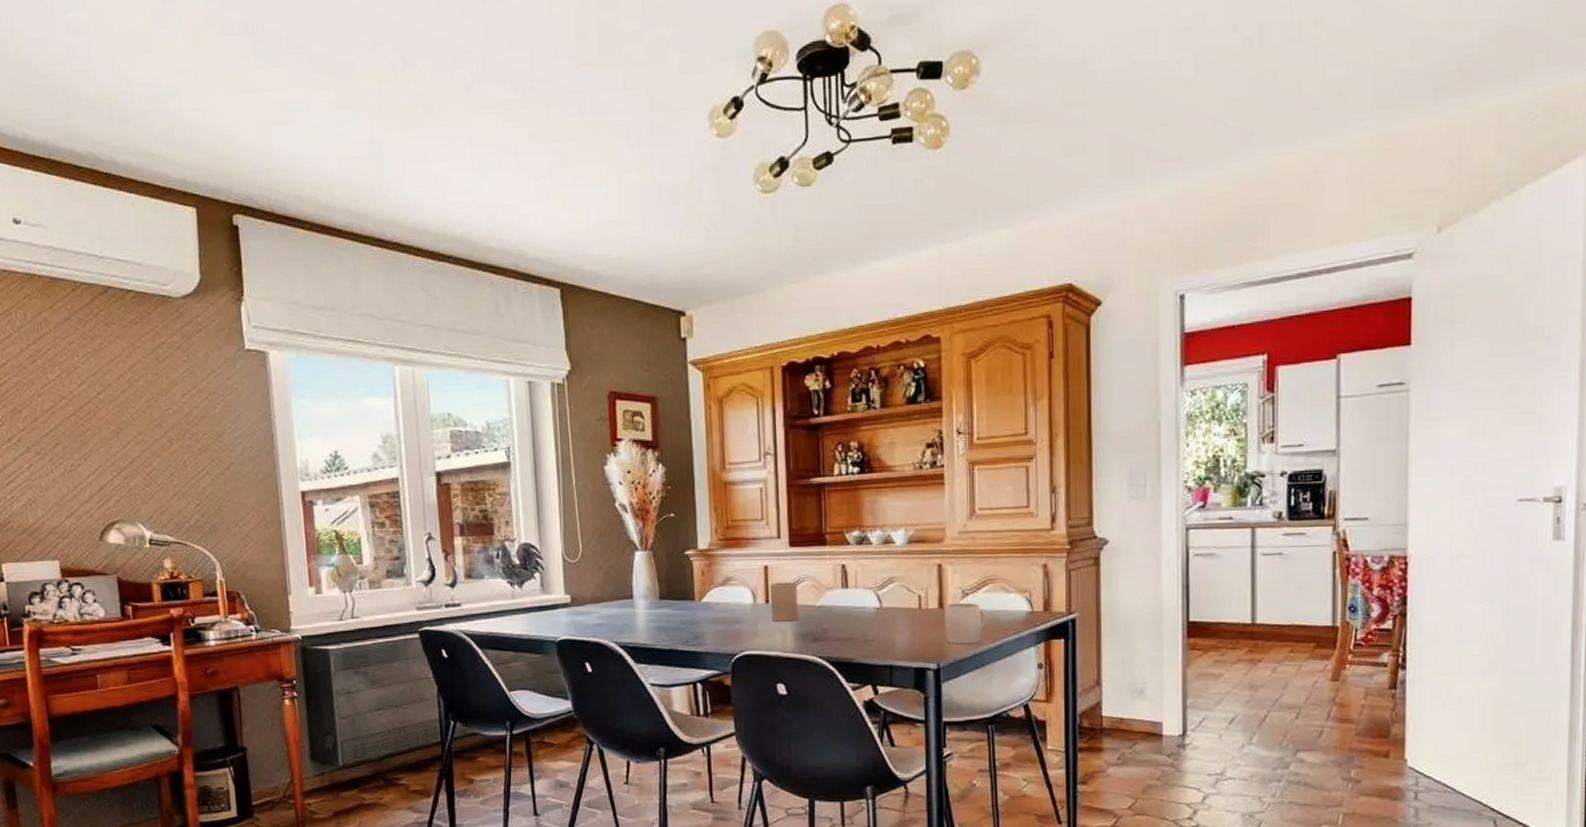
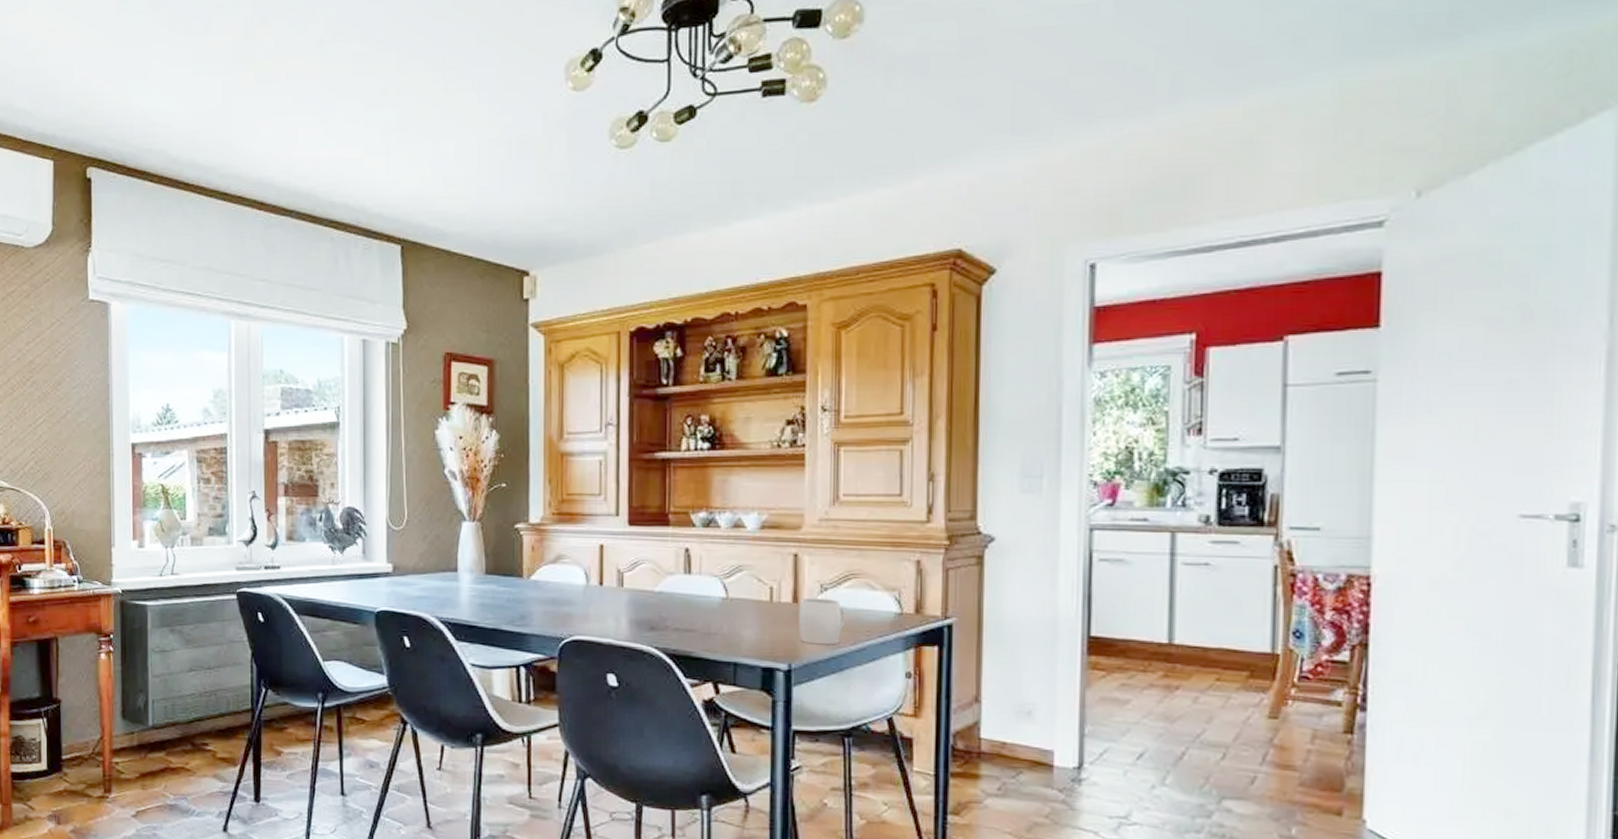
mug: present [769,582,799,622] -> none [604,563,635,607]

